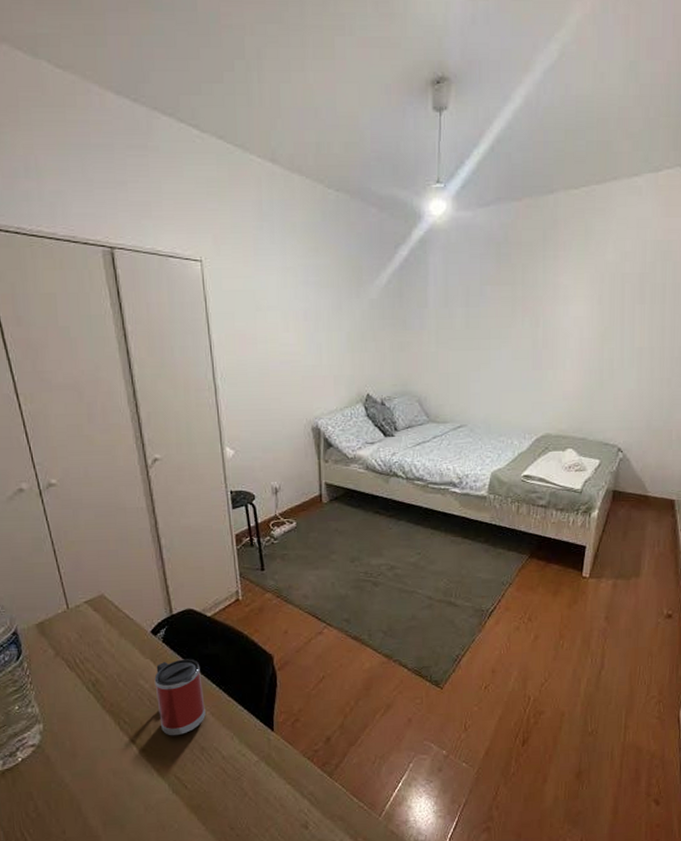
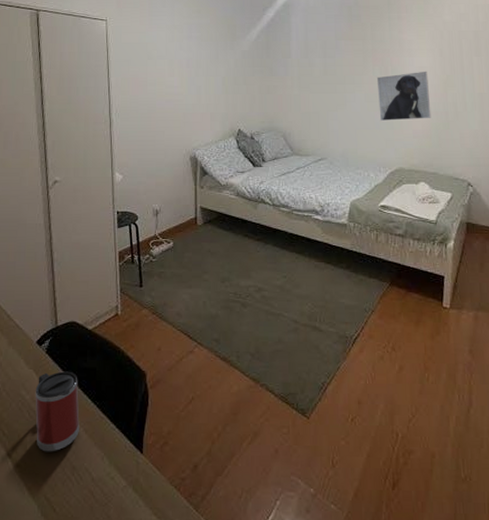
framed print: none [526,322,585,381] -> present [376,71,432,121]

